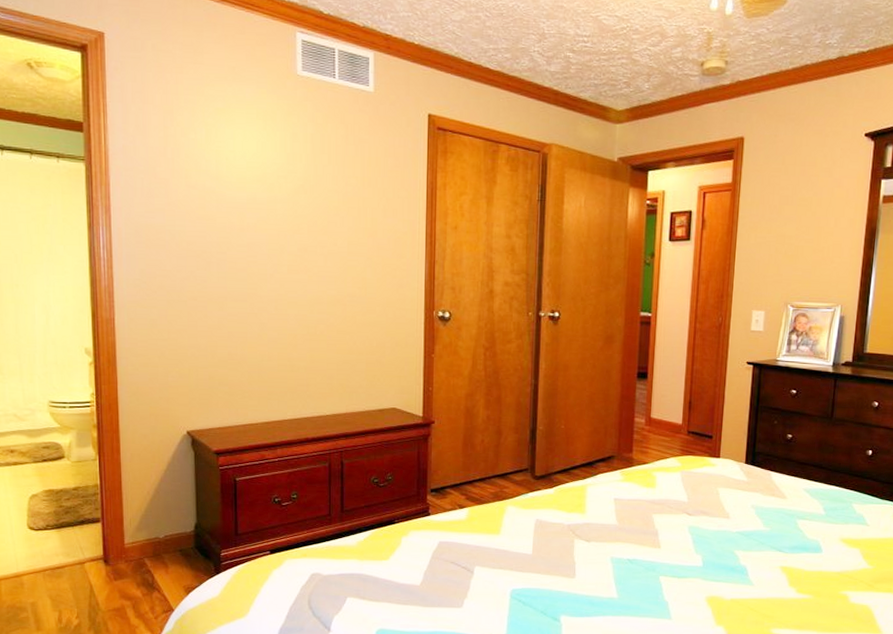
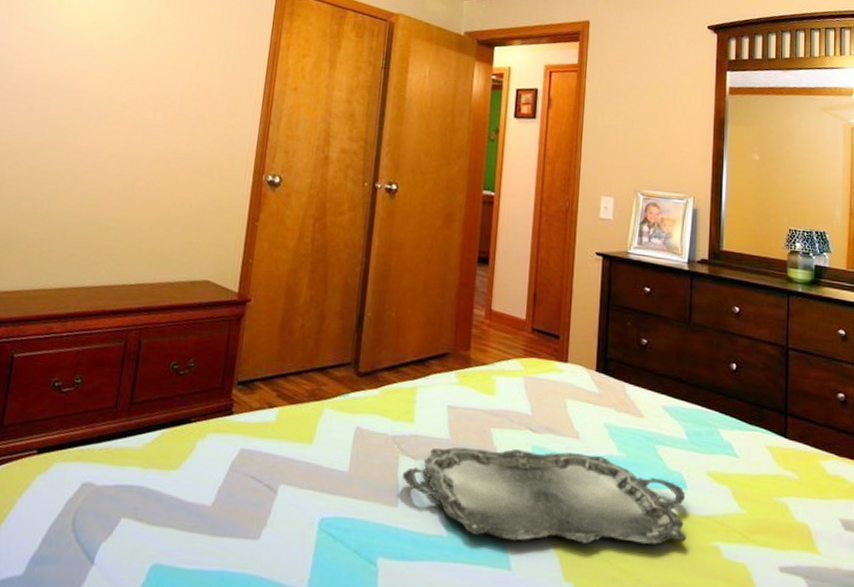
serving tray: none [578,530,821,598] -> present [403,447,686,544]

